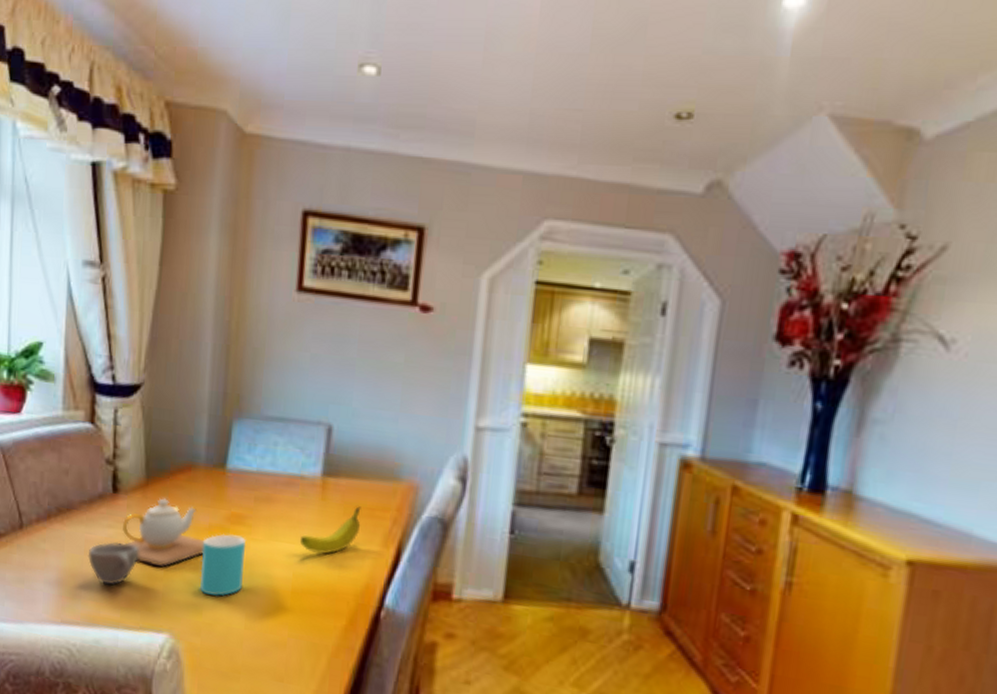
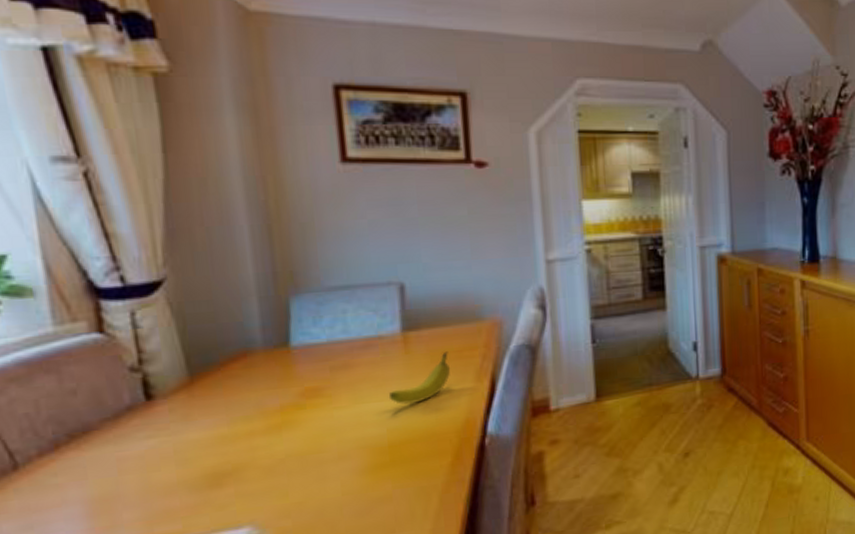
cup: present [87,541,139,586] -> none [123,448,196,499]
teapot: present [123,498,205,567] -> none [167,391,279,465]
cup: present [199,533,247,596] -> none [276,408,331,475]

